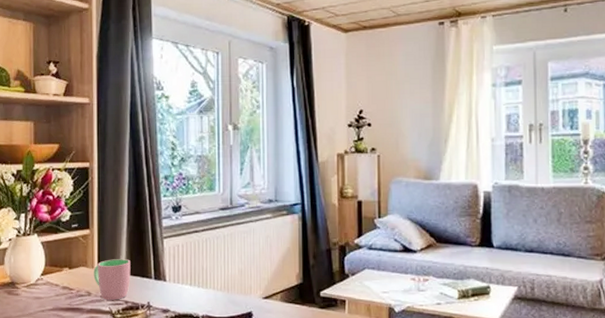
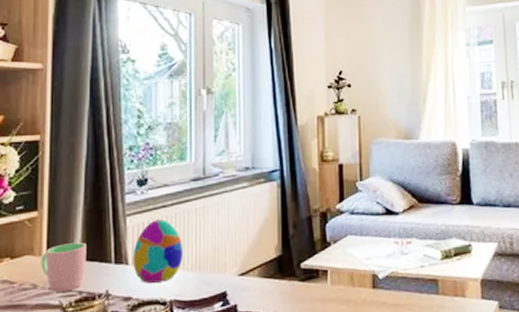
decorative egg: none [170,243,214,299] -> present [133,219,184,283]

